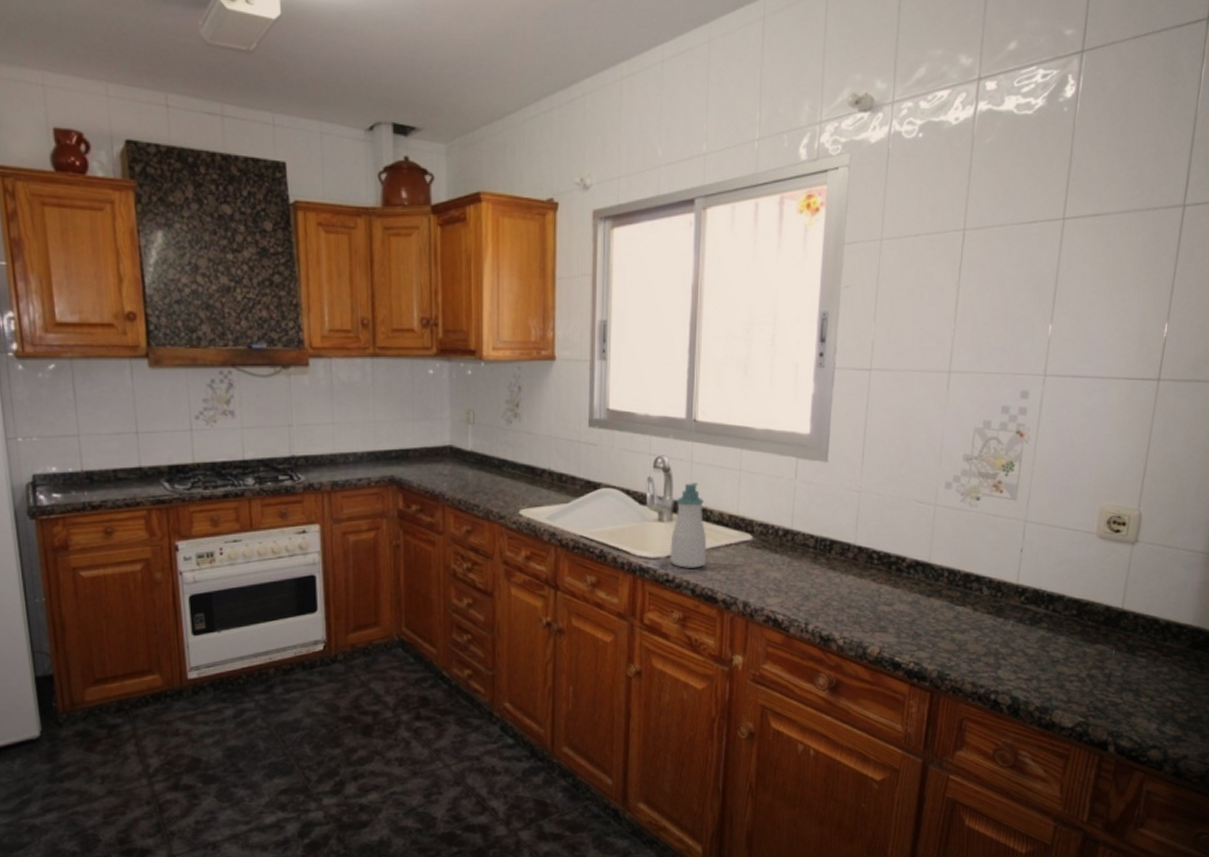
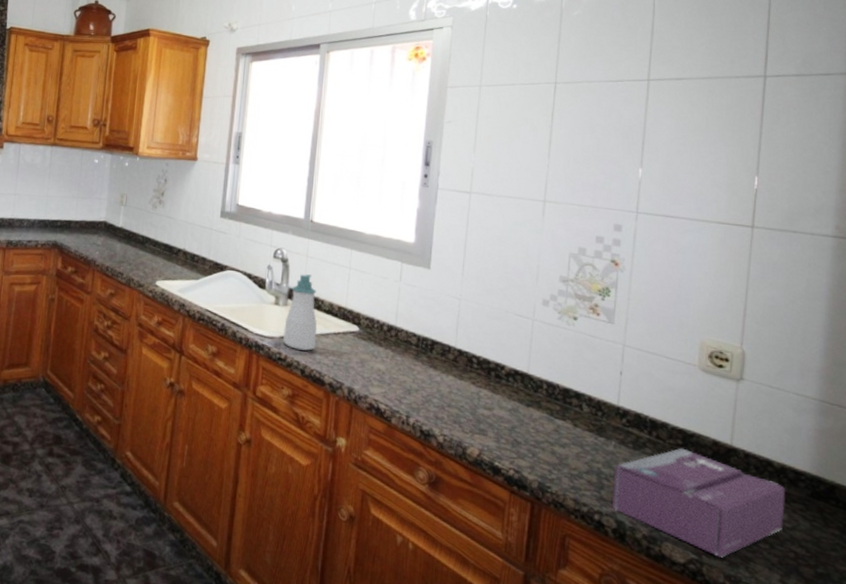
tissue box: none [1007,617,1169,717] -> present [611,447,786,558]

